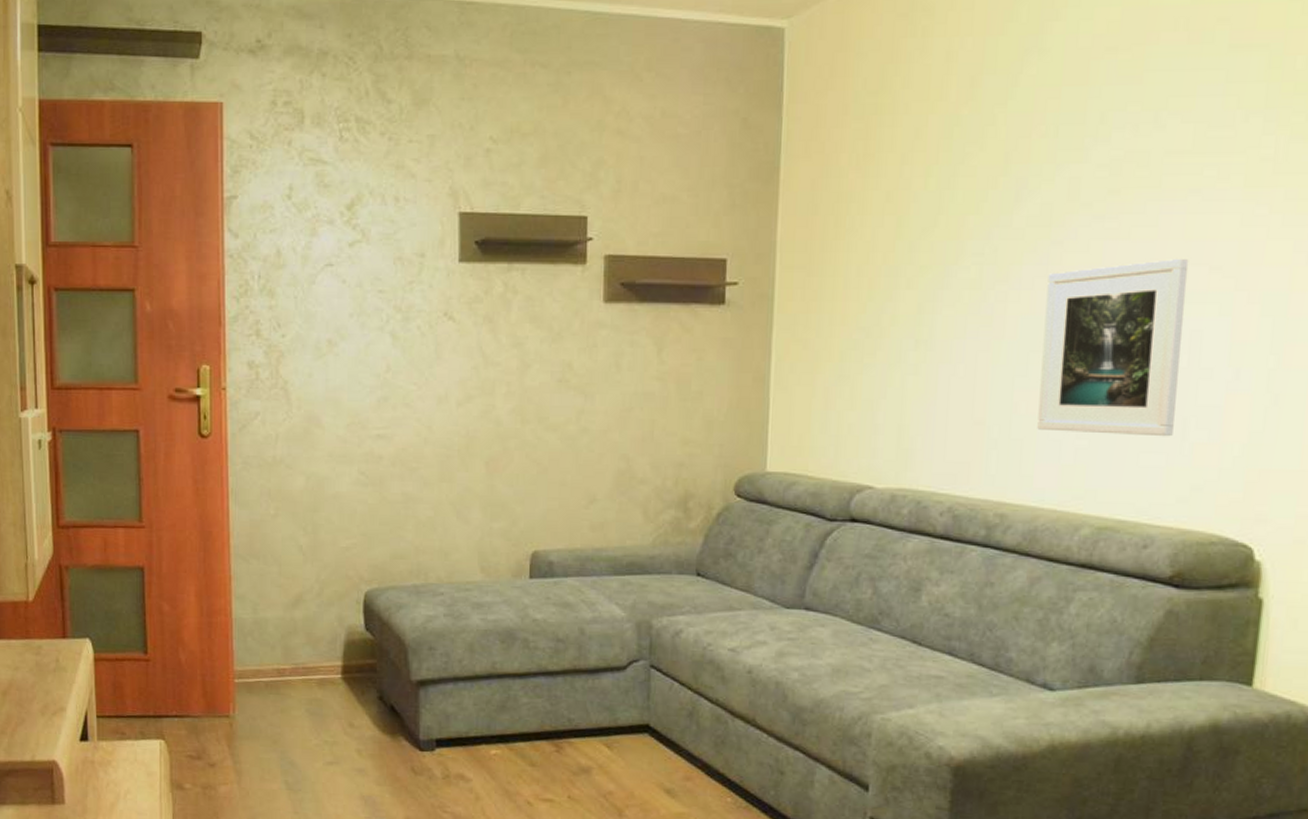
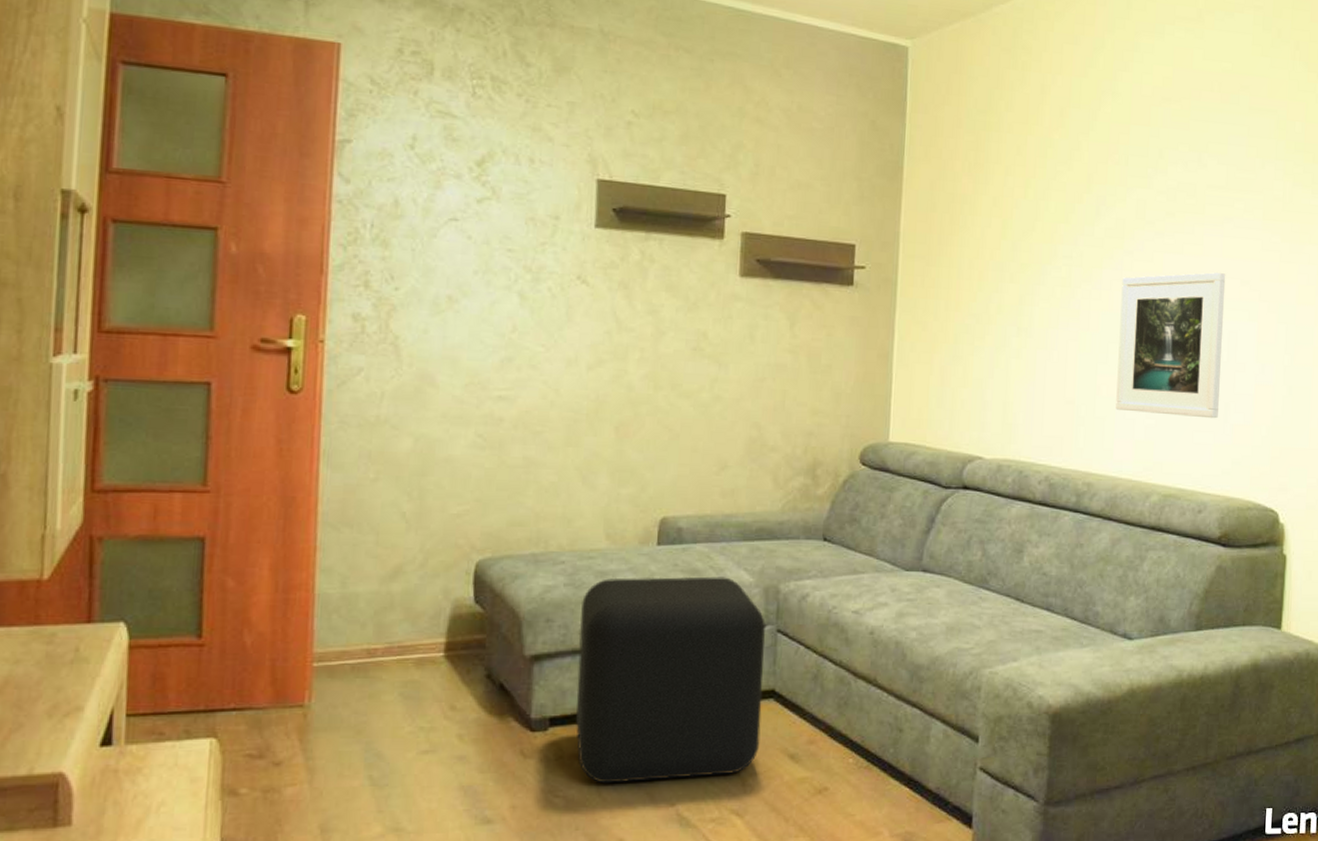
cube: none [459,609,638,804] -> present [576,576,765,784]

